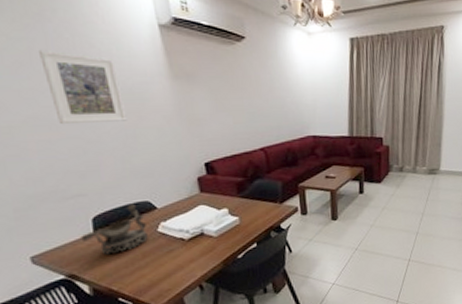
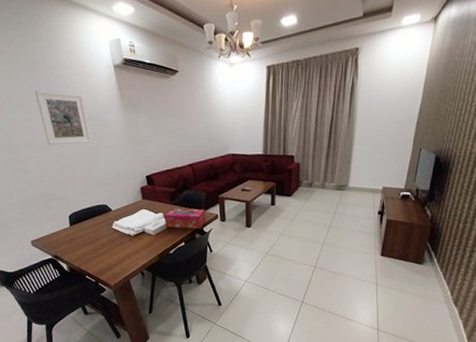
decorative bowl: present [80,204,148,255] -> none [61,206,105,243]
tissue box: none [230,201,283,227] -> present [164,208,206,229]

